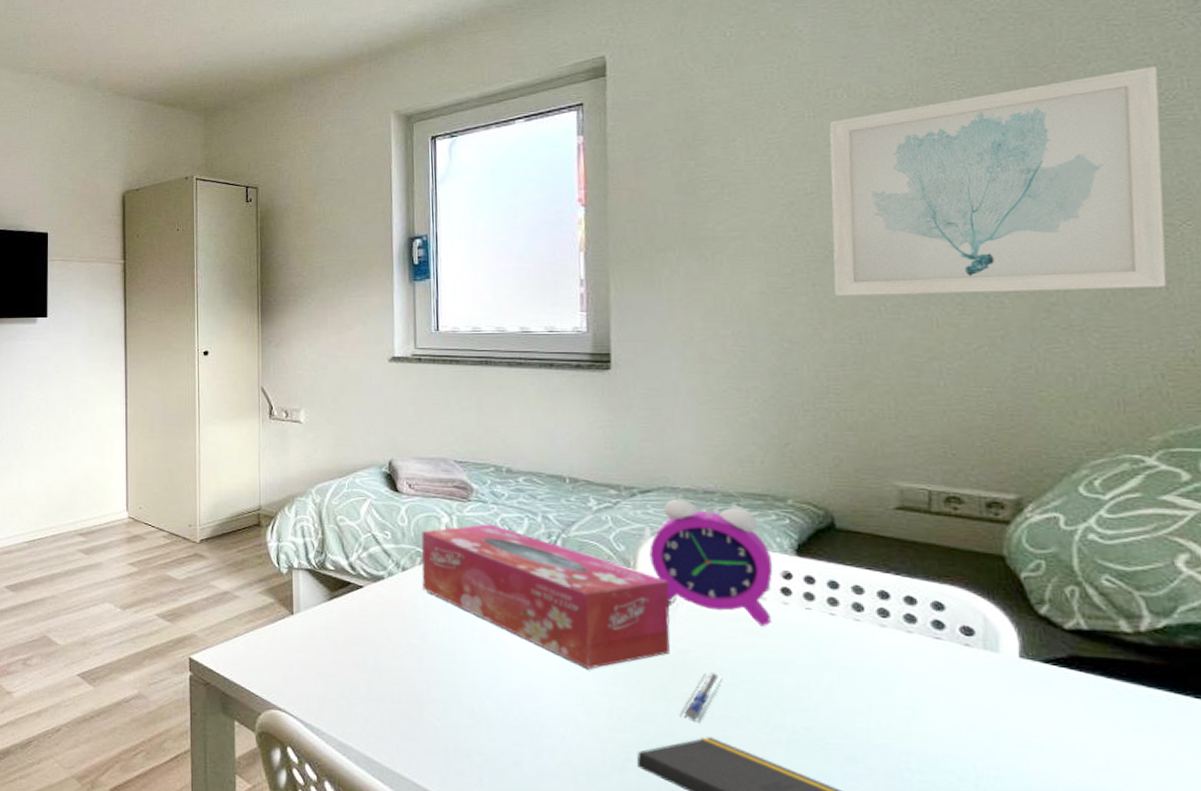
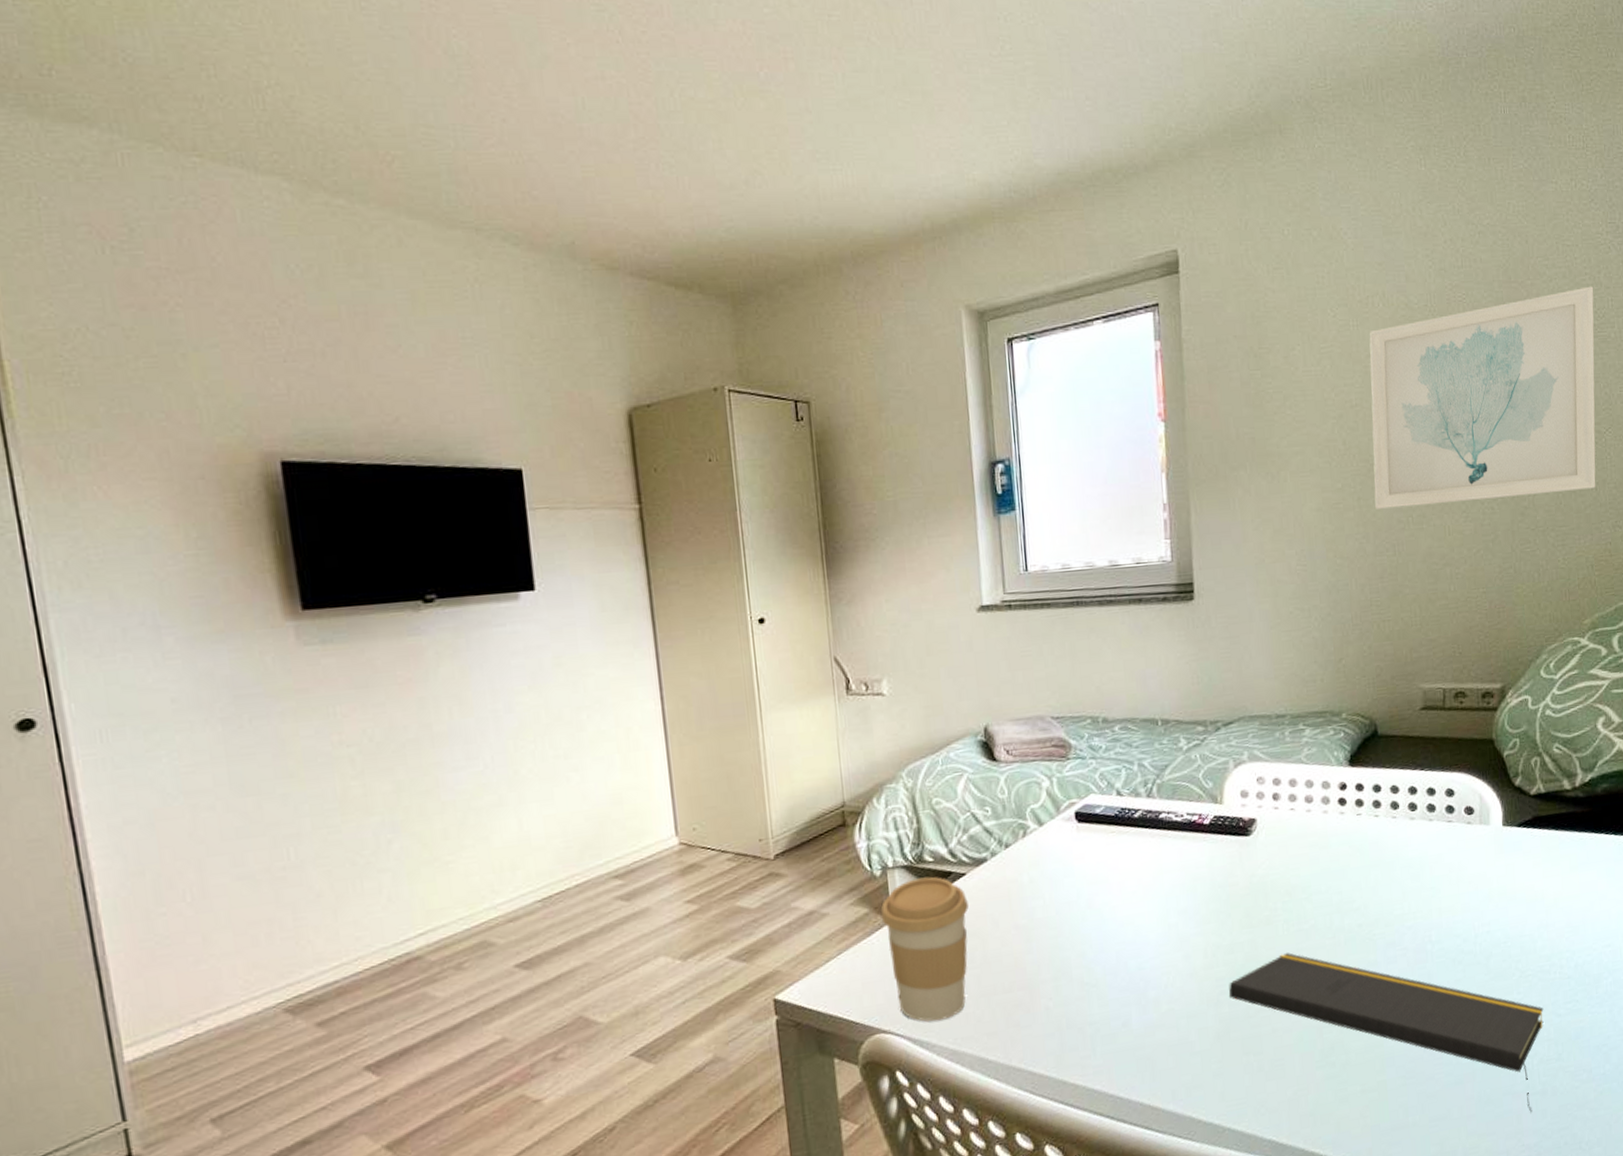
coffee cup: none [284,582,364,712] -> present [881,876,969,1022]
tissue box: present [421,524,671,669] -> none [1022,780,1253,913]
alarm clock: present [648,484,773,626] -> none [1232,711,1332,839]
pen: present [679,673,723,723] -> none [1262,891,1296,942]

